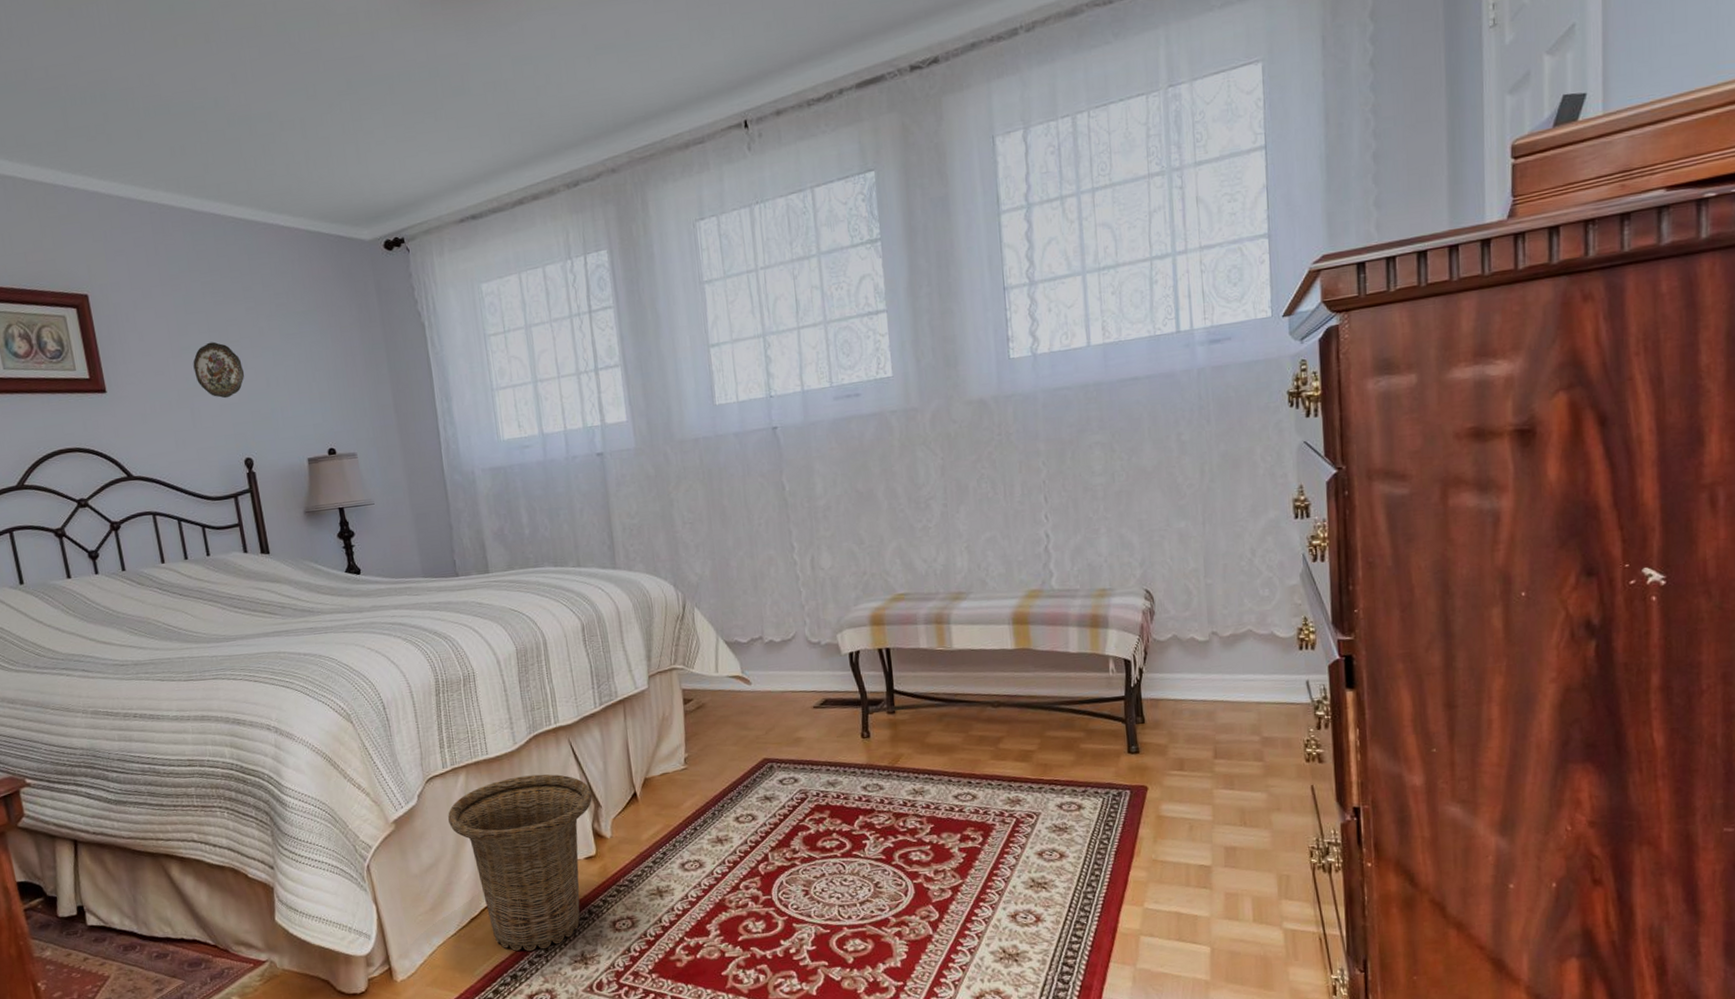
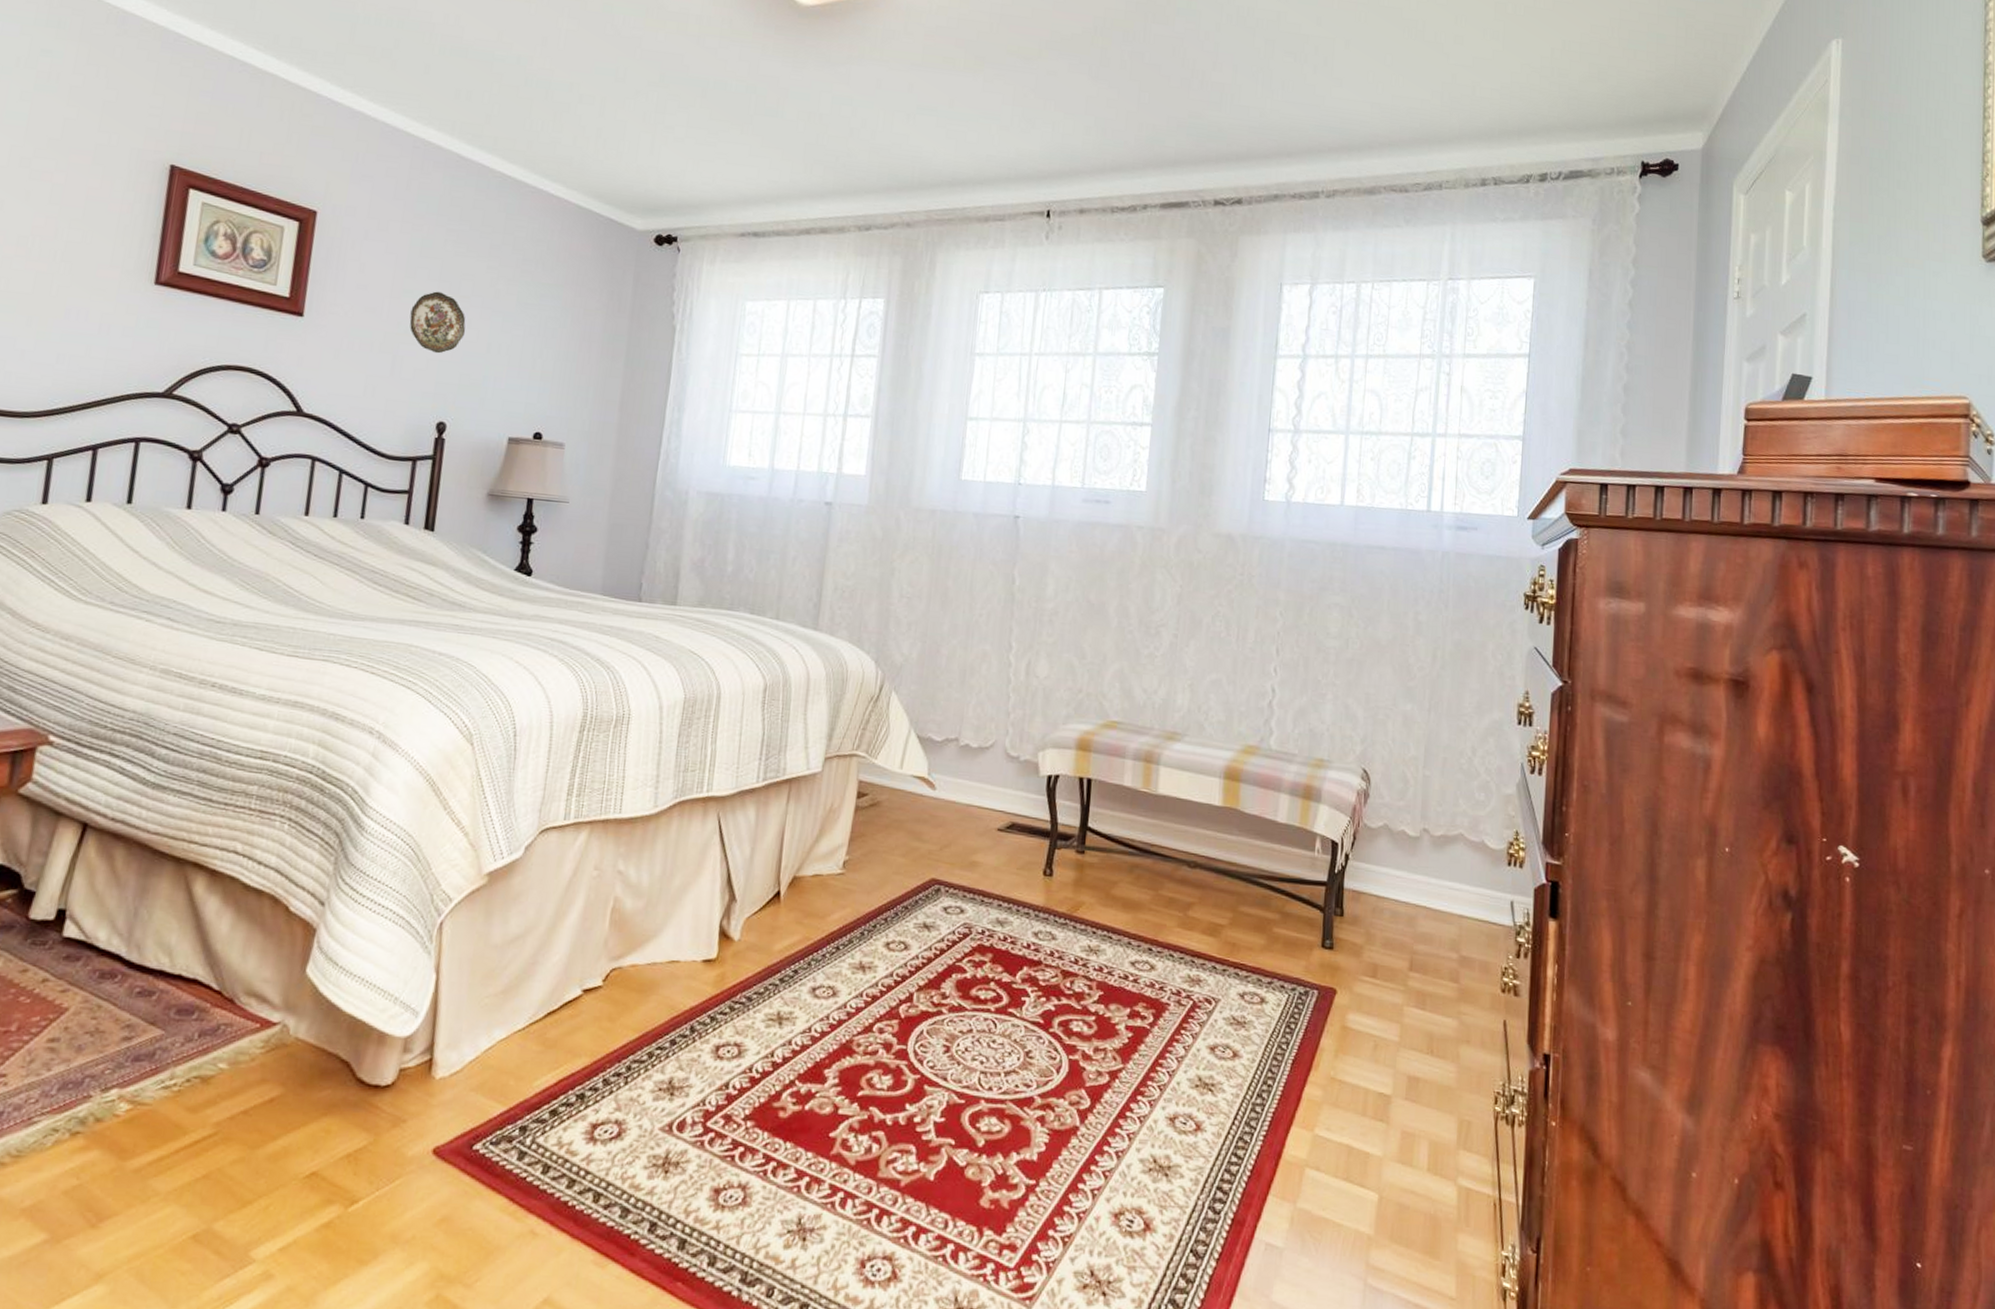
basket: present [448,774,592,952] -> none [553,846,730,1067]

